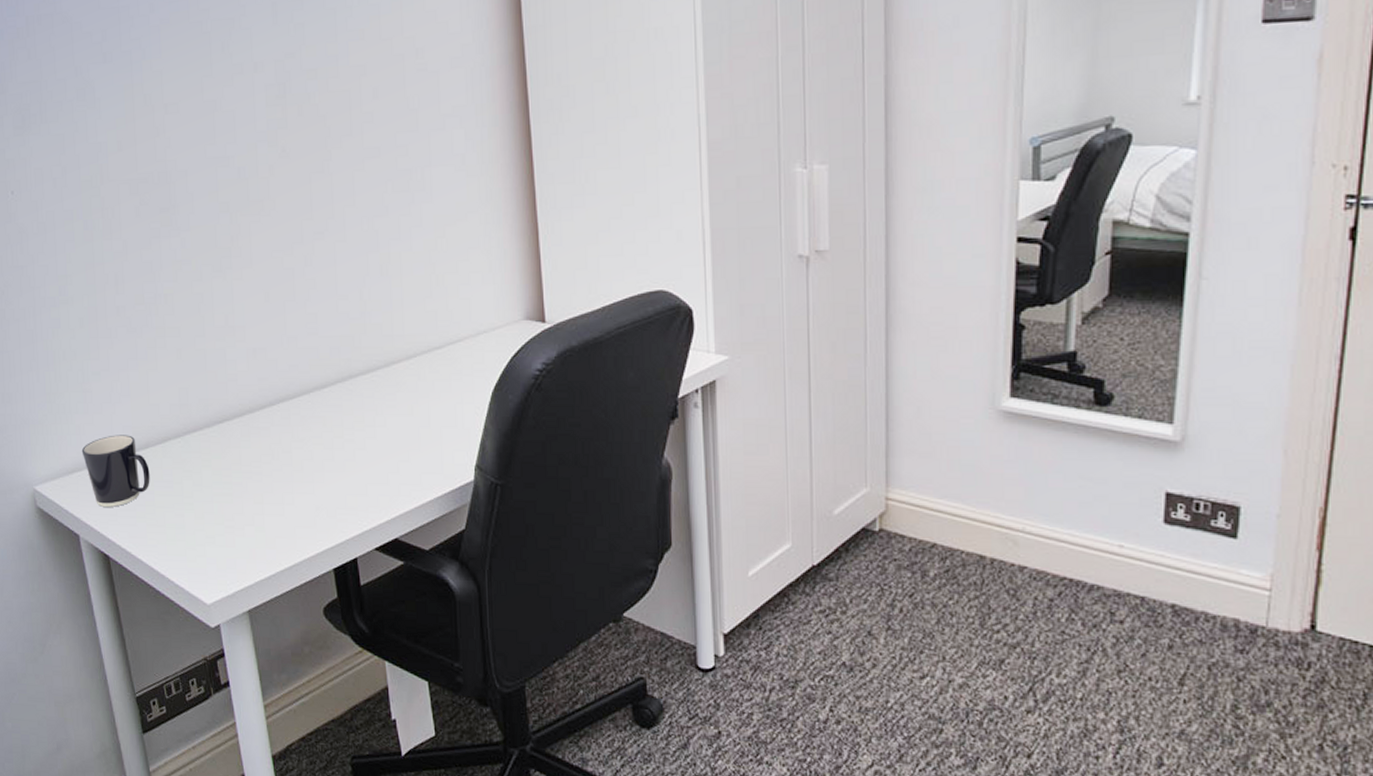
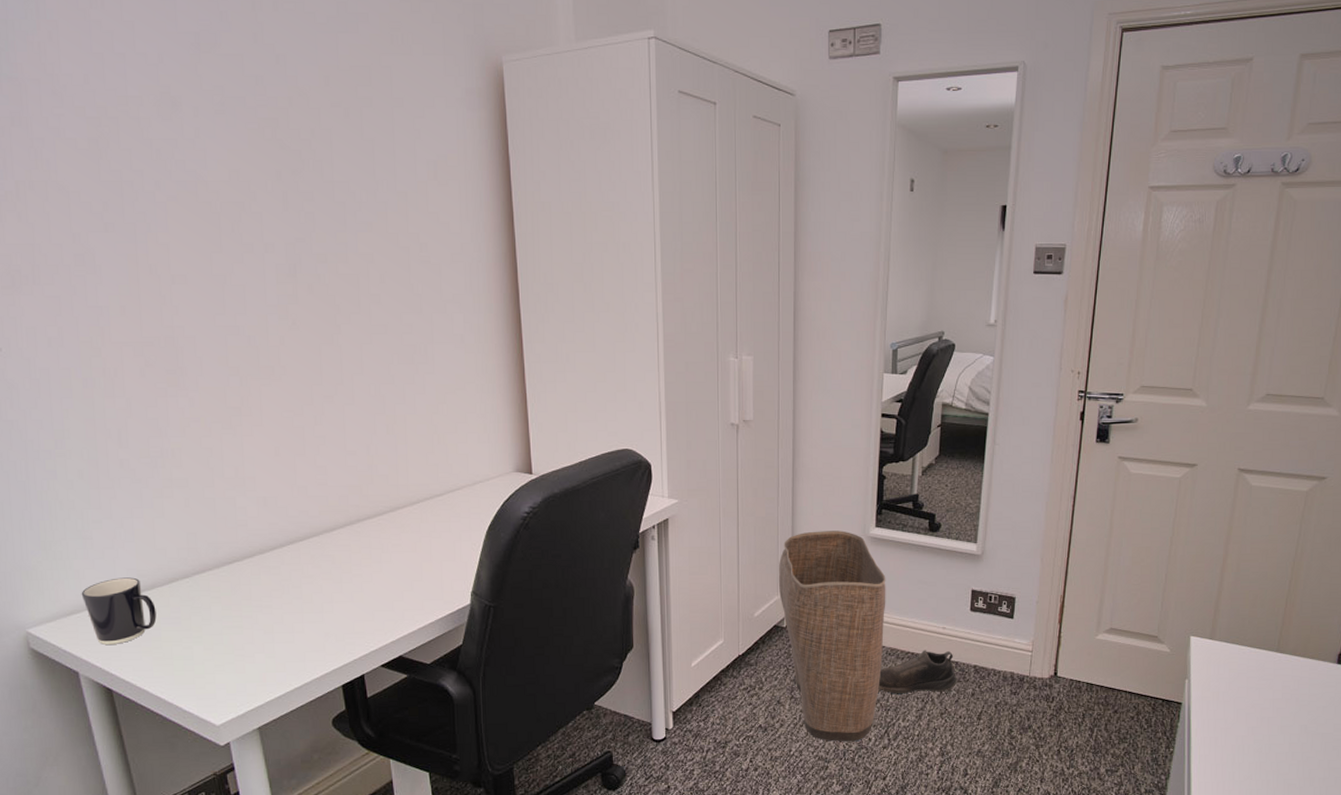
laundry basket: none [867,401,1028,699] -> present [778,530,886,742]
shoe: none [1017,576,1144,639] -> present [878,650,957,695]

